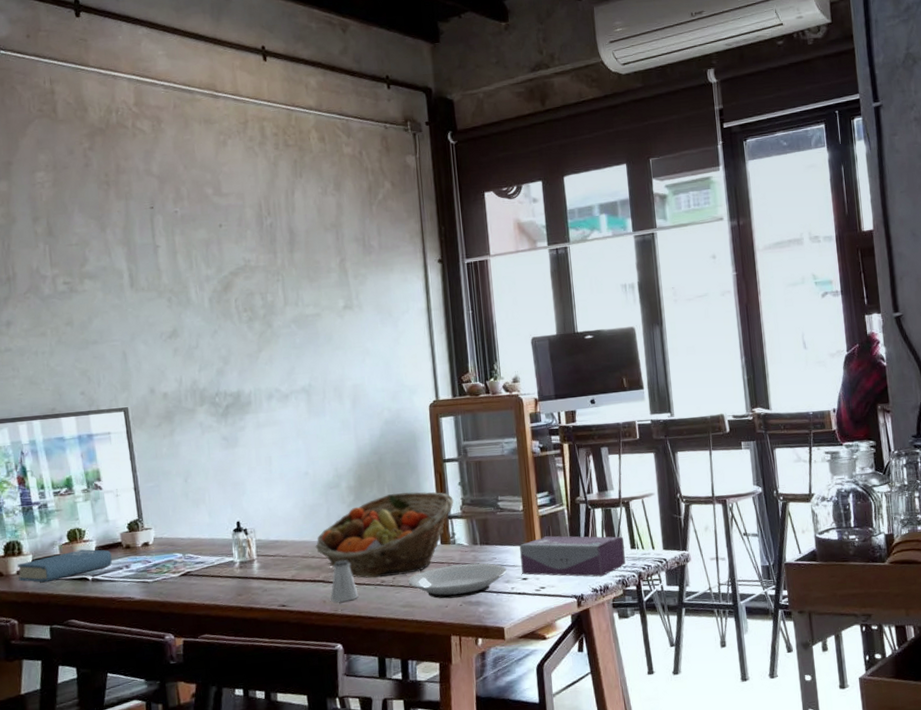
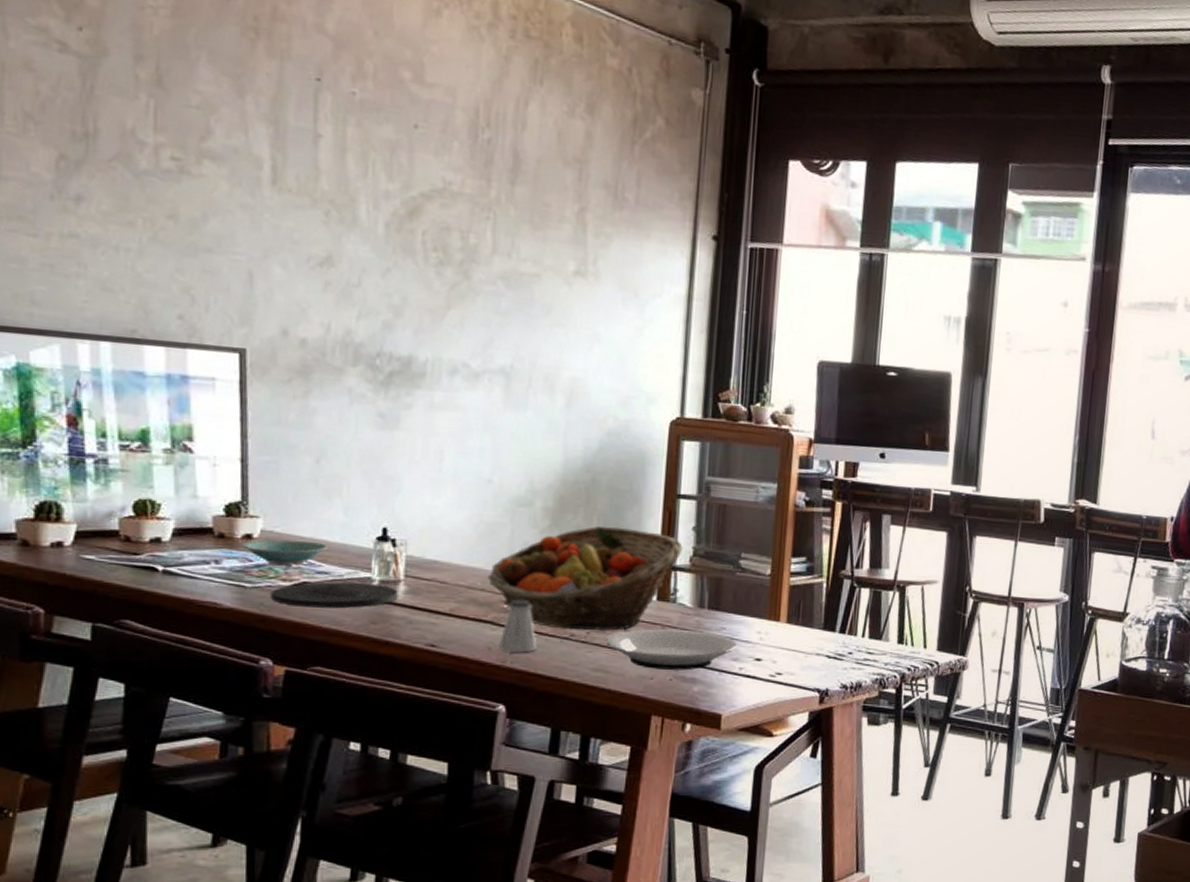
book: present [18,549,112,583] -> none [53,528,196,565]
bowl: none [142,540,201,562] -> present [241,539,328,565]
plate: none [166,565,254,591] -> present [271,582,398,608]
tissue box: present [520,535,625,577] -> none [756,612,890,672]

